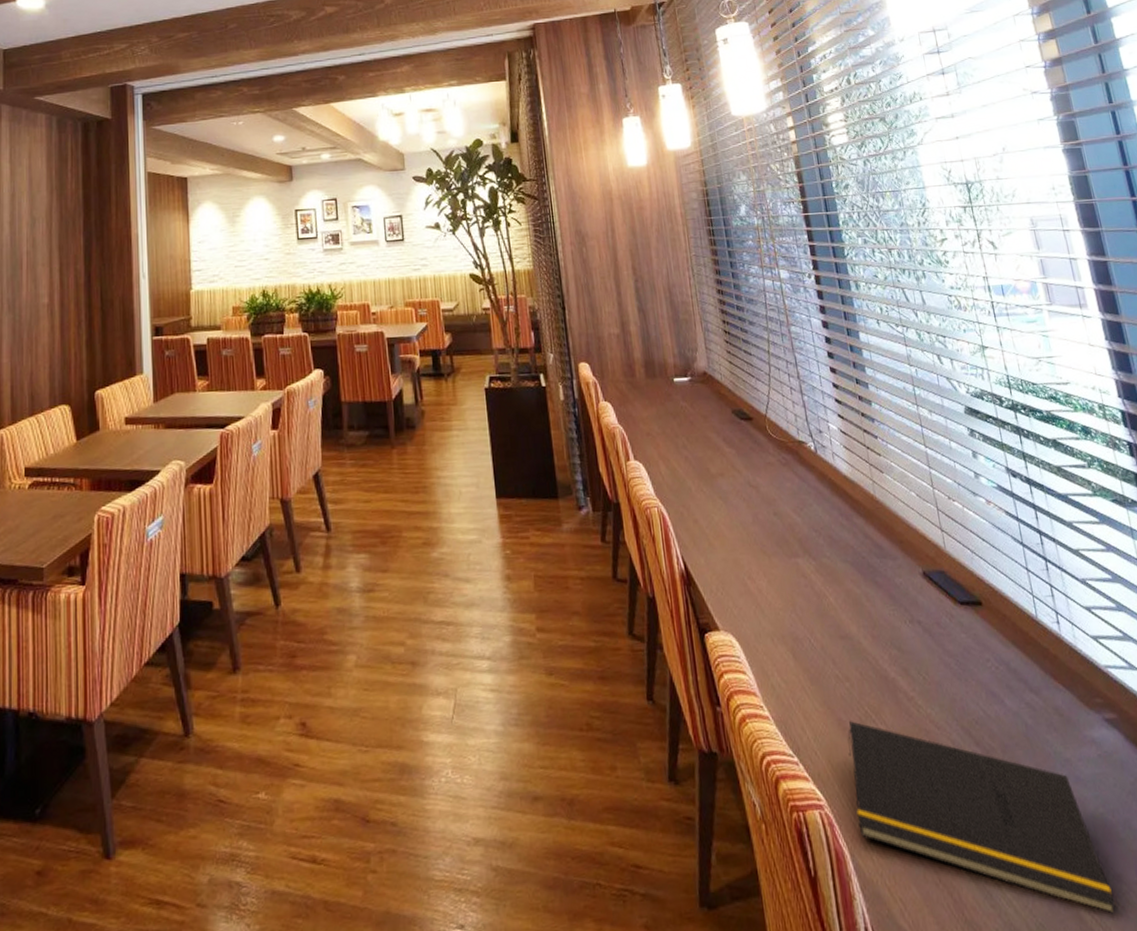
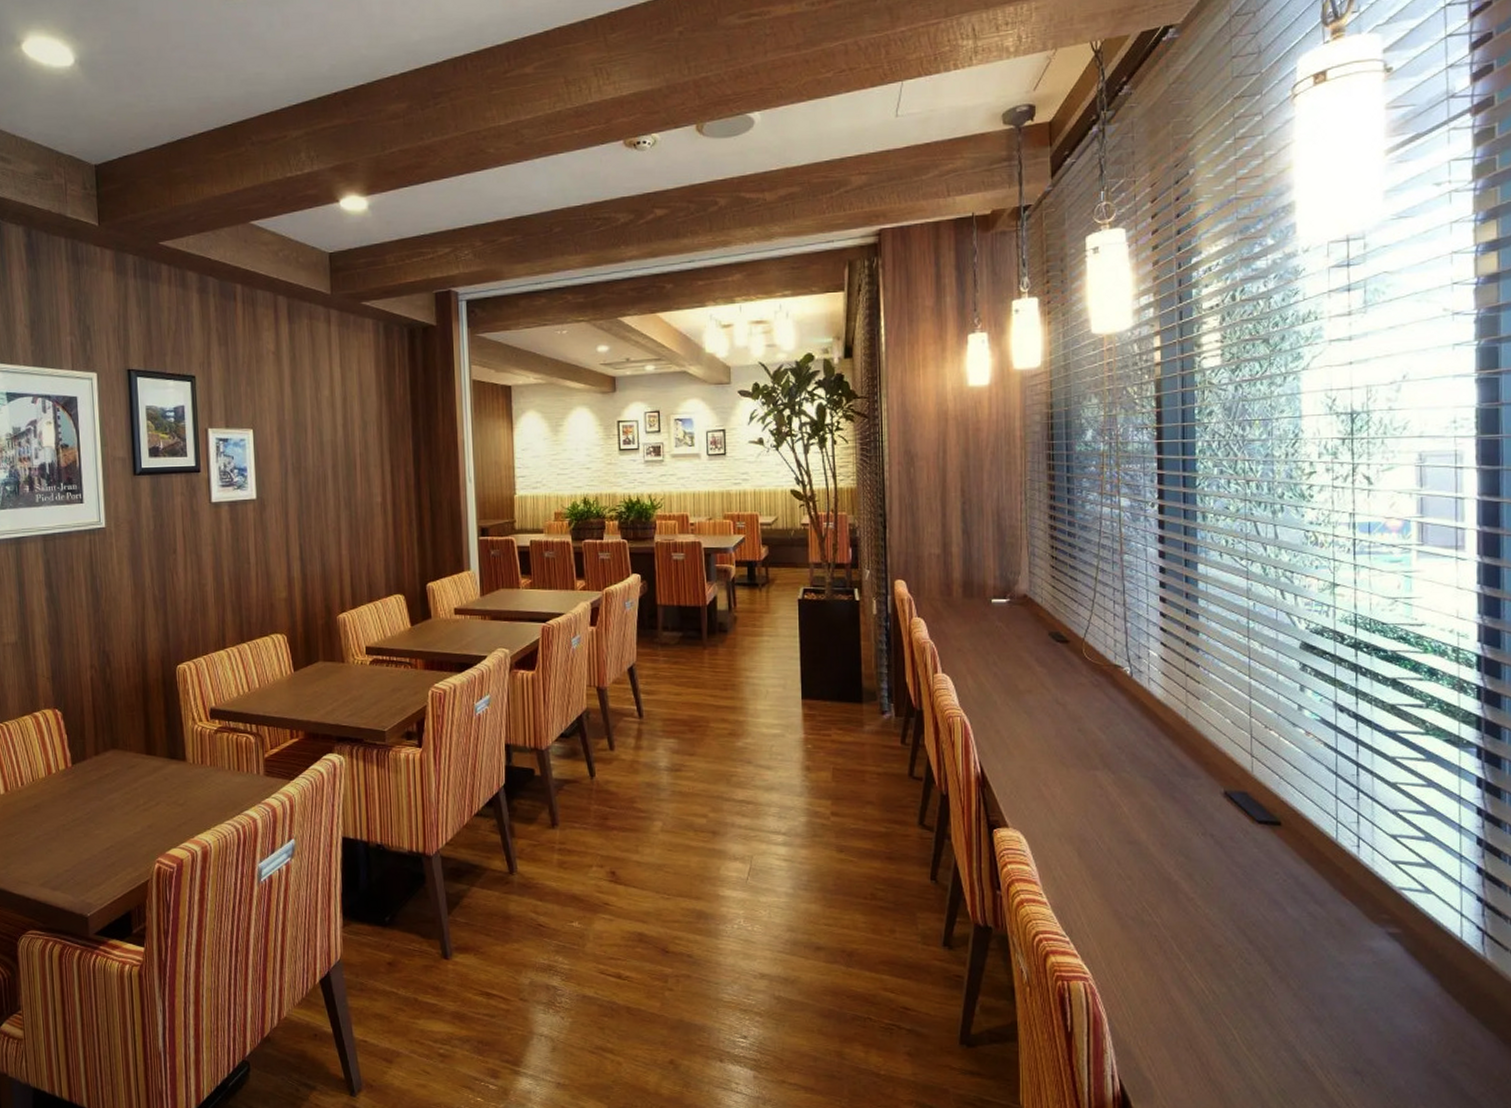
notepad: present [848,721,1117,913] -> none [1120,913,1362,1088]

